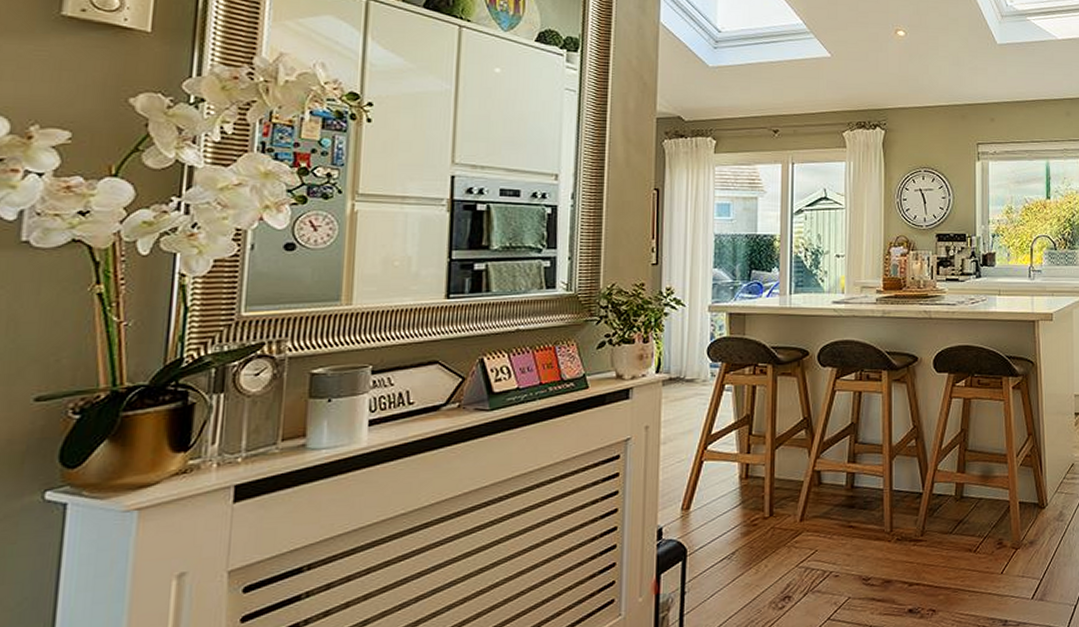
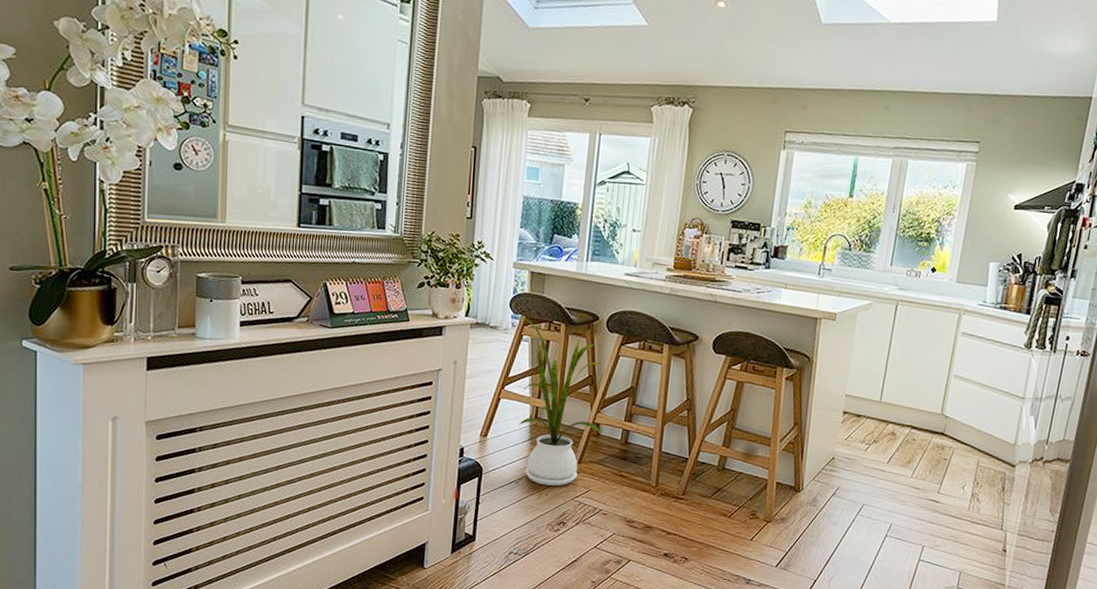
house plant: none [717,362,823,555] -> present [518,315,601,486]

